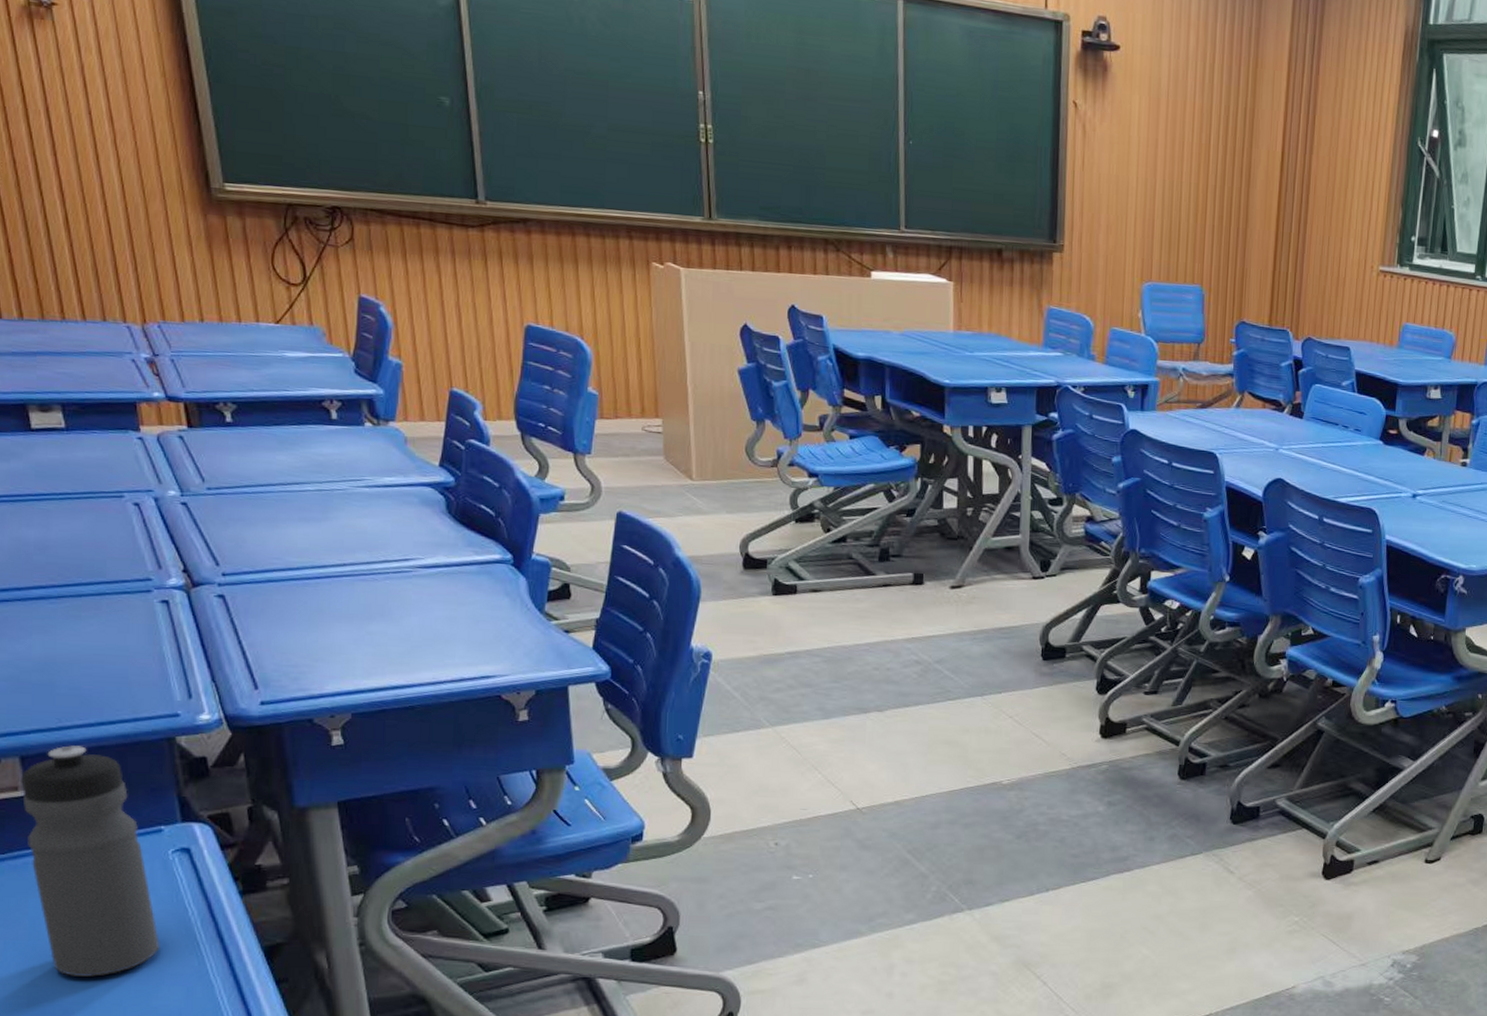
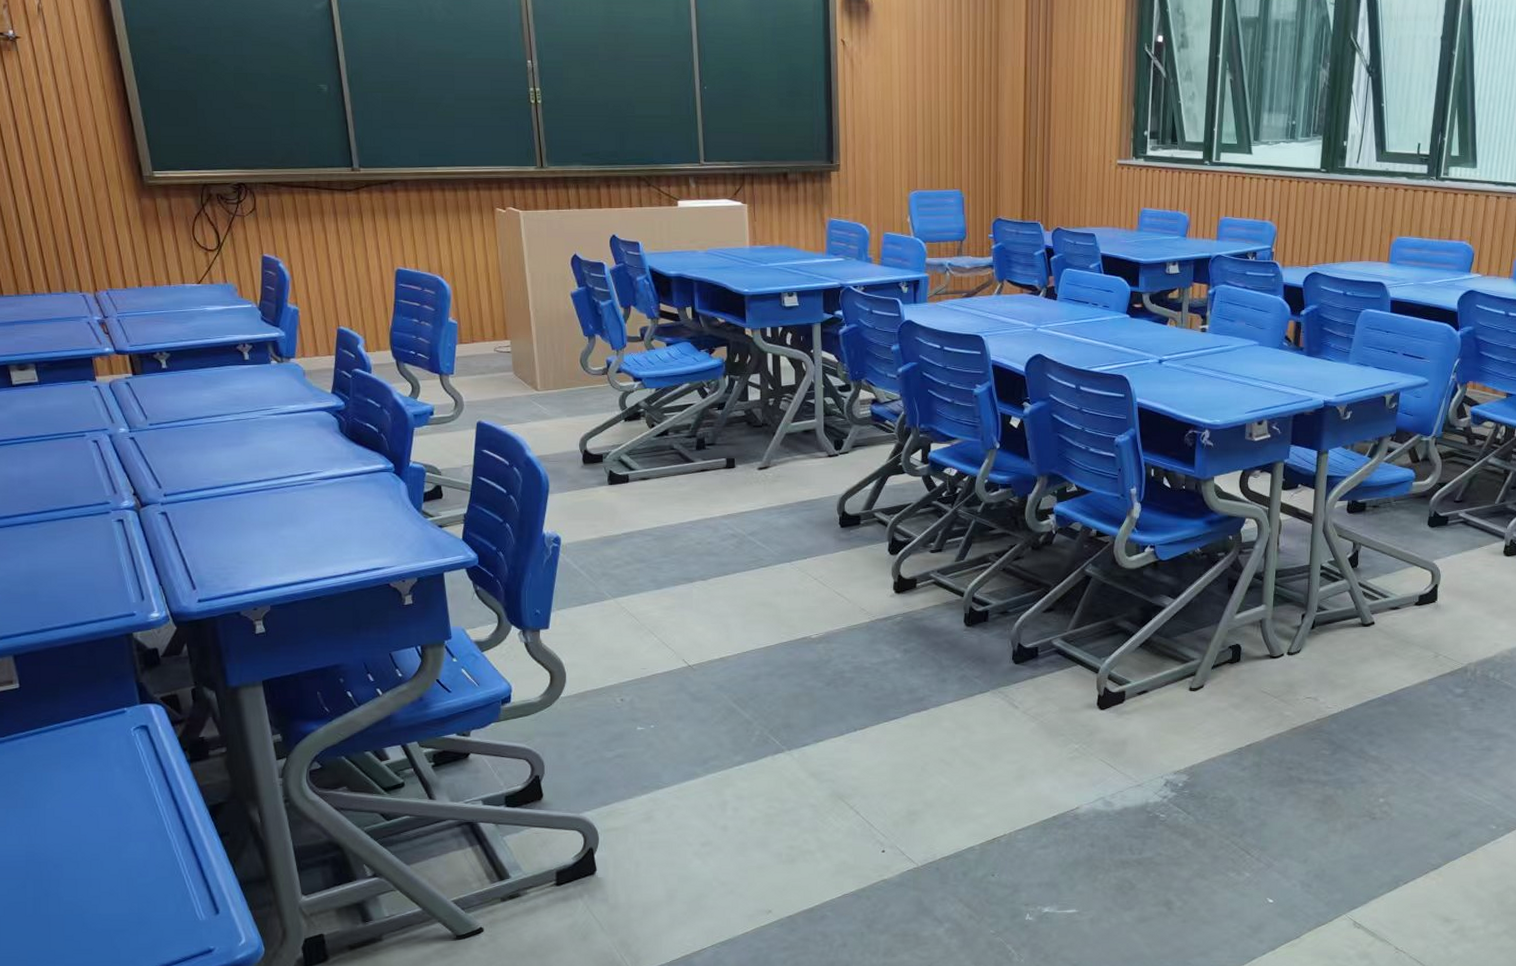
water bottle: present [19,745,161,977] -> none [14,644,128,837]

